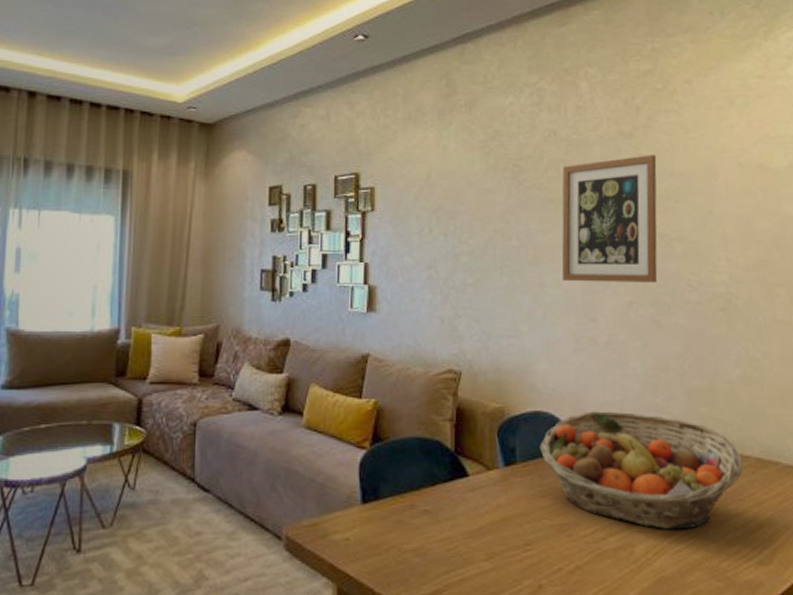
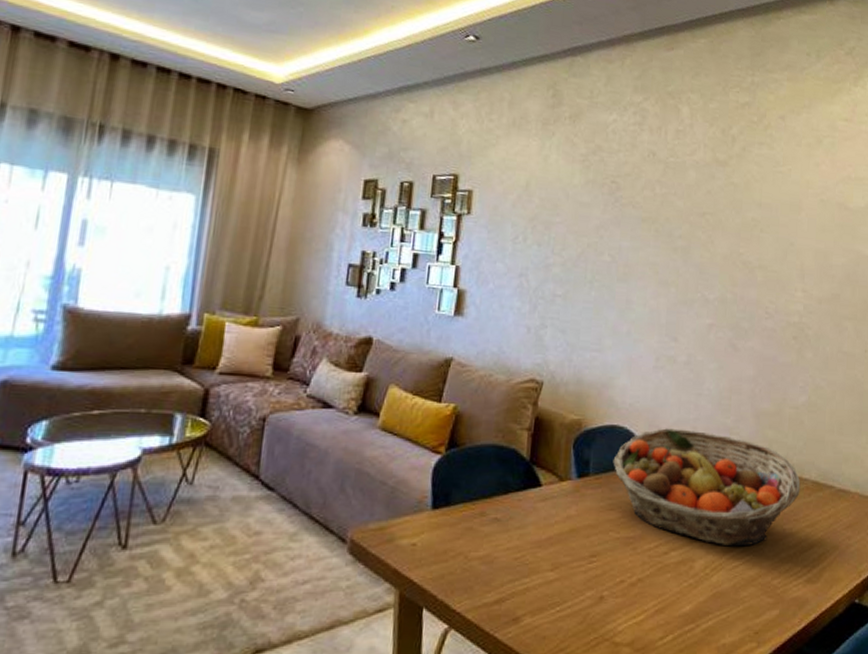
wall art: present [561,154,658,283] -> none [648,183,747,308]

